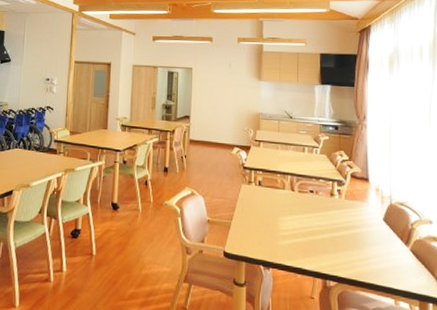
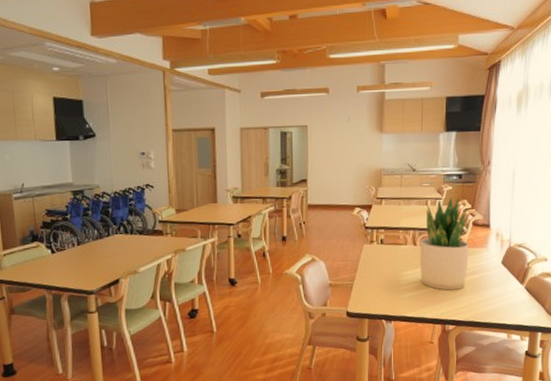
planter: none [298,148,348,243] -> present [420,197,469,291]

